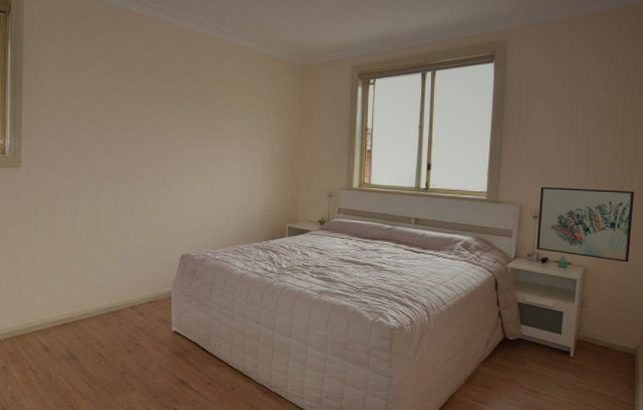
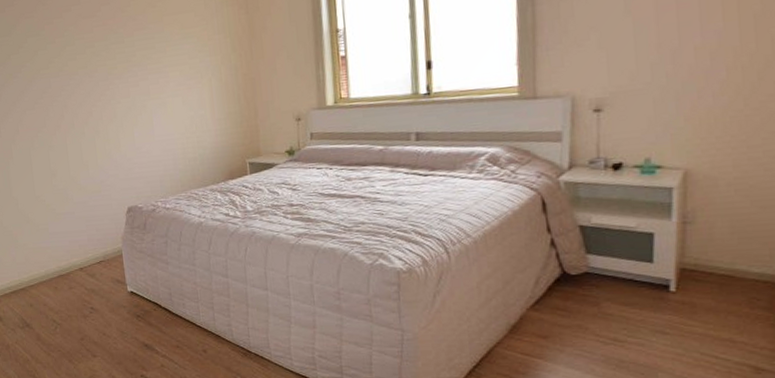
wall art: present [536,186,634,263] -> none [602,53,765,157]

